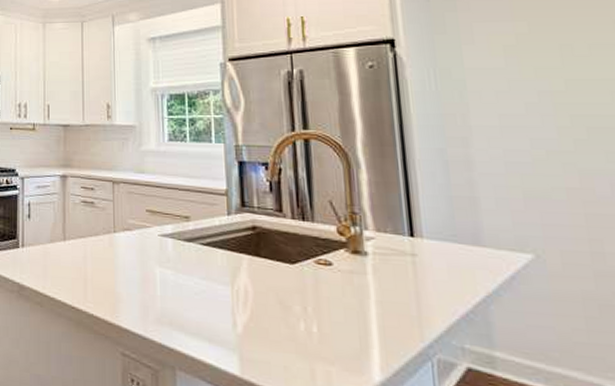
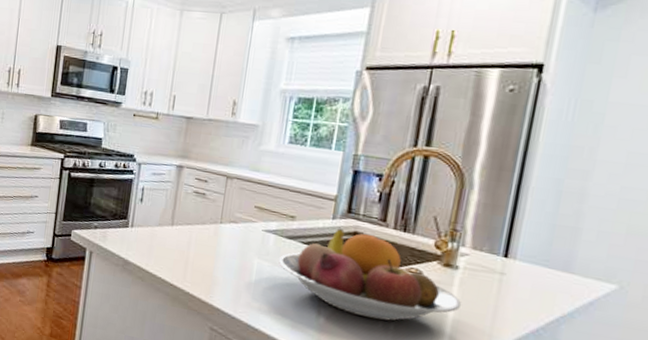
fruit bowl: none [181,224,382,323] -> present [279,228,462,321]

